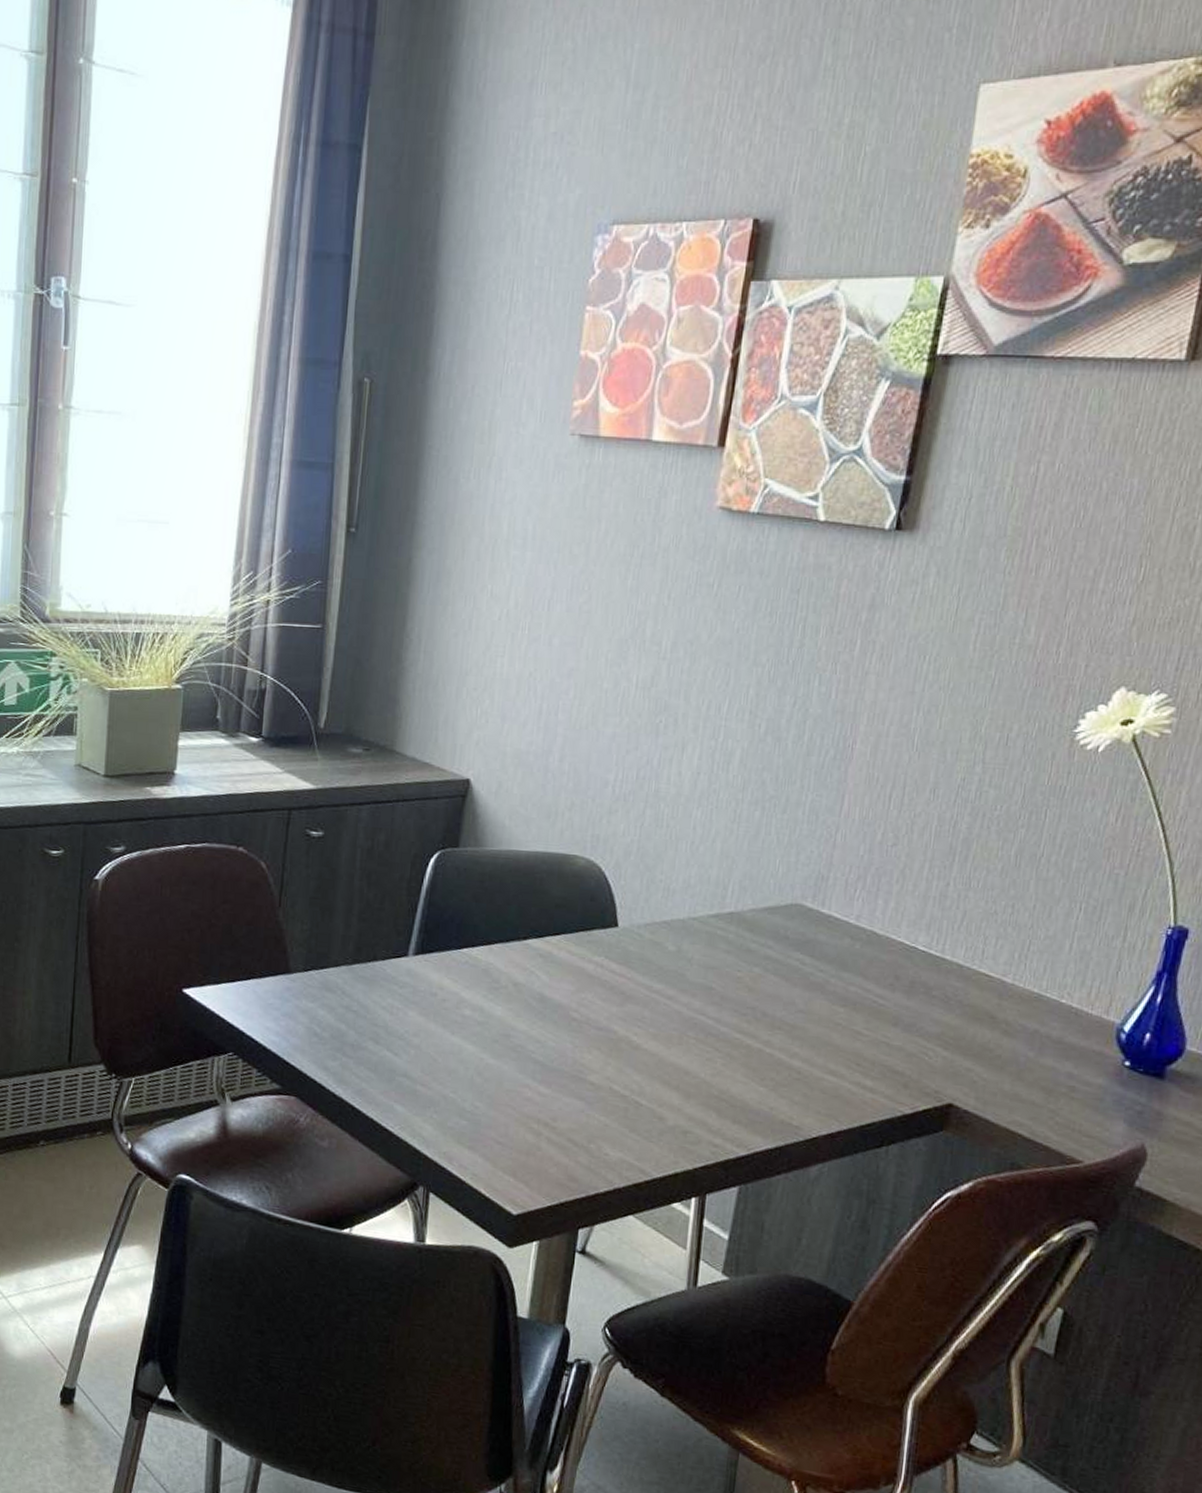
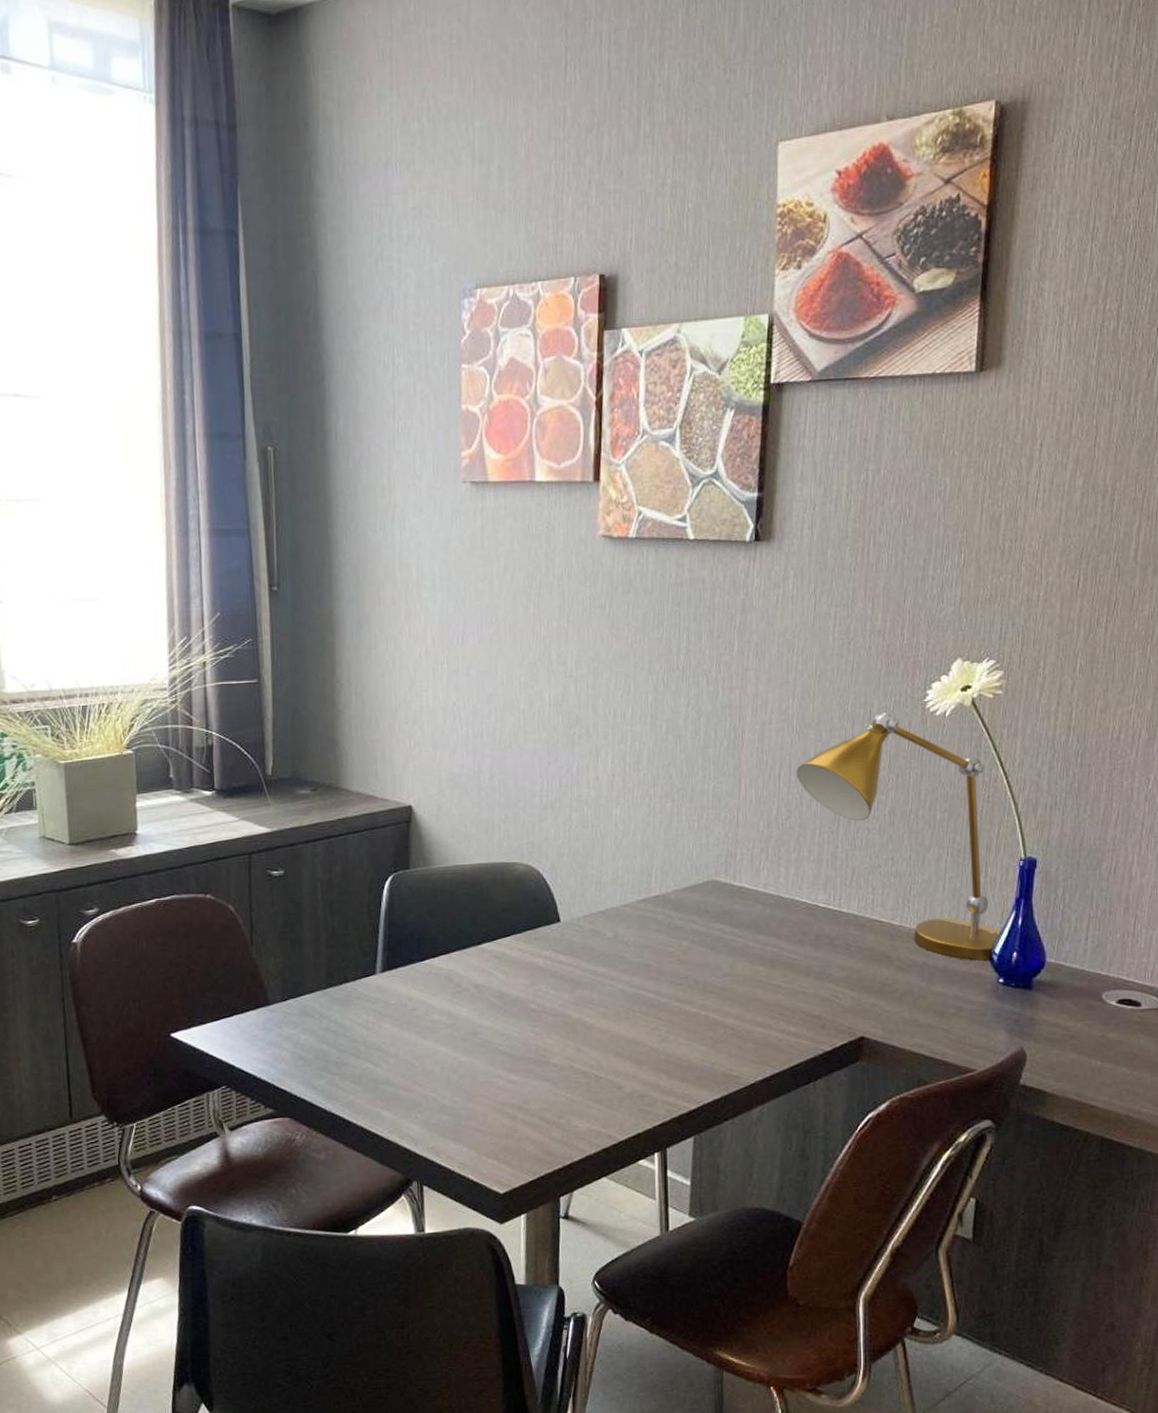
desk lamp: none [910,739,1139,1040] -> present [796,712,1001,962]

